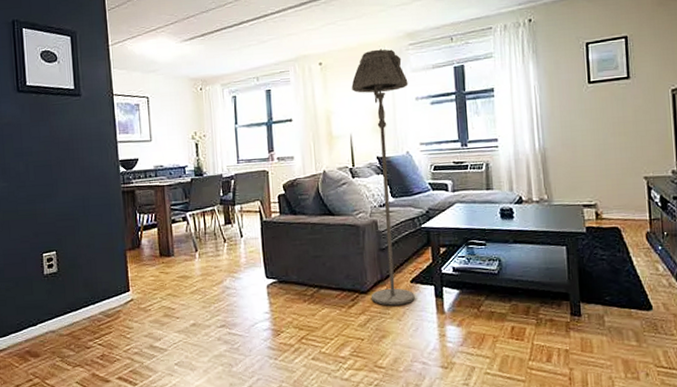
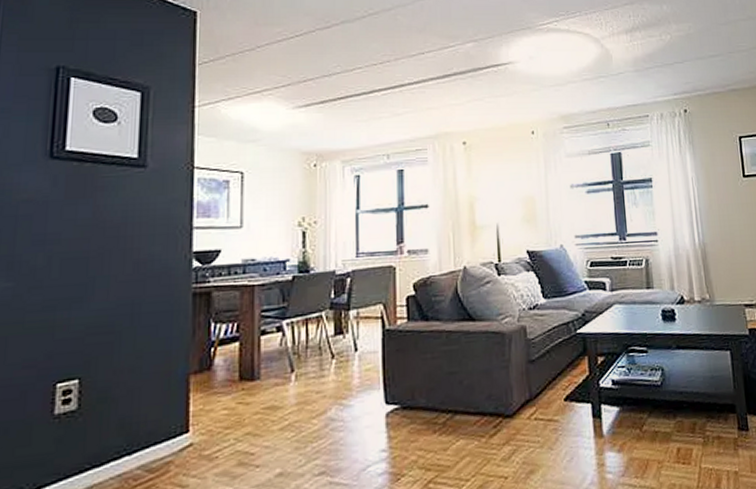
floor lamp: present [351,49,415,306] -> none [499,130,569,432]

